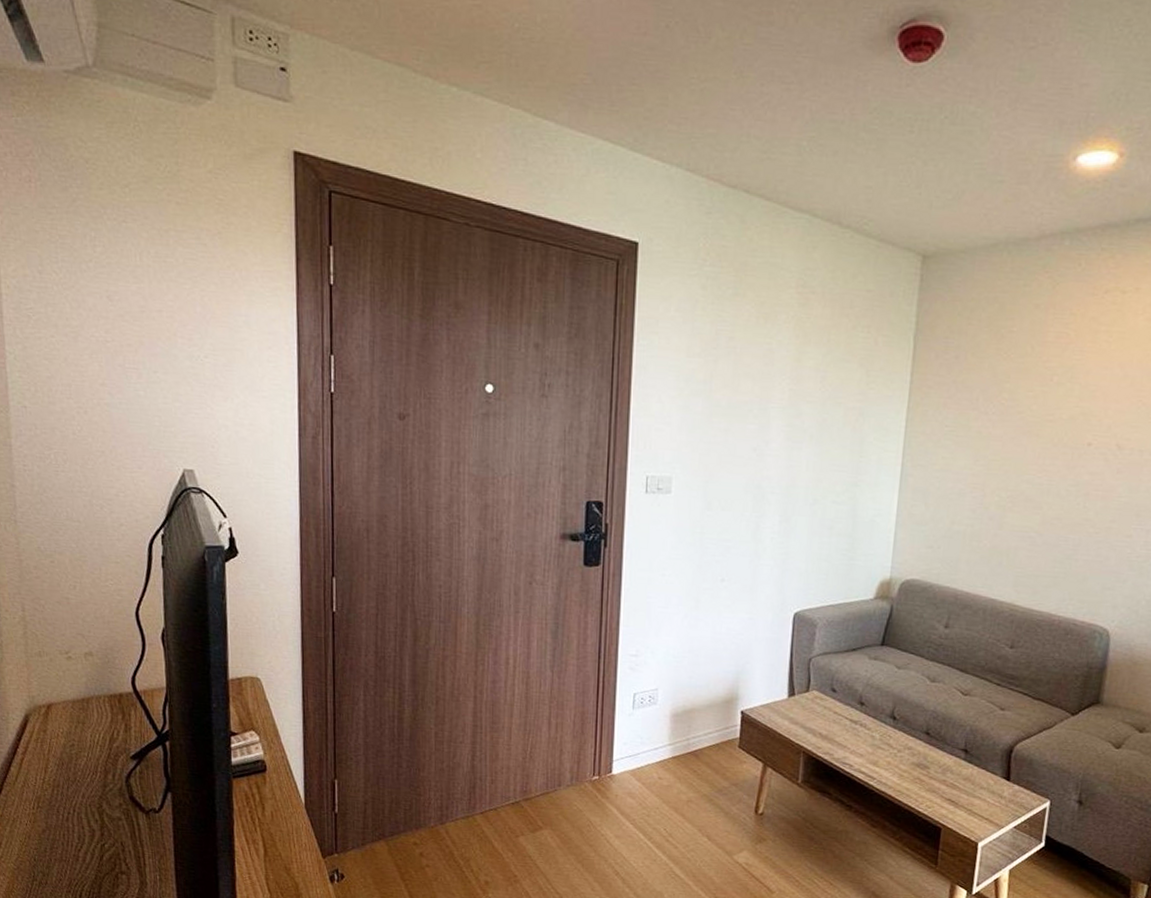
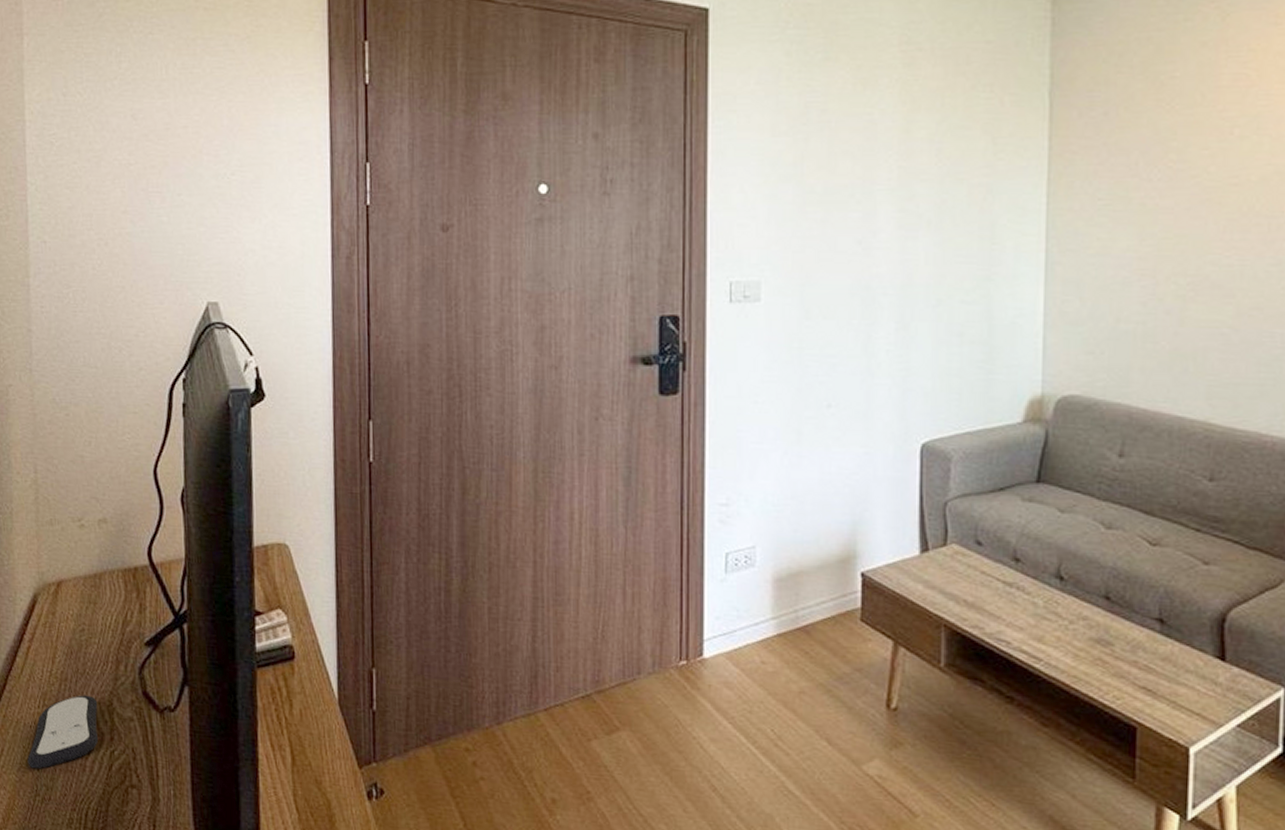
remote control: none [24,798,90,859] -> present [27,695,99,769]

